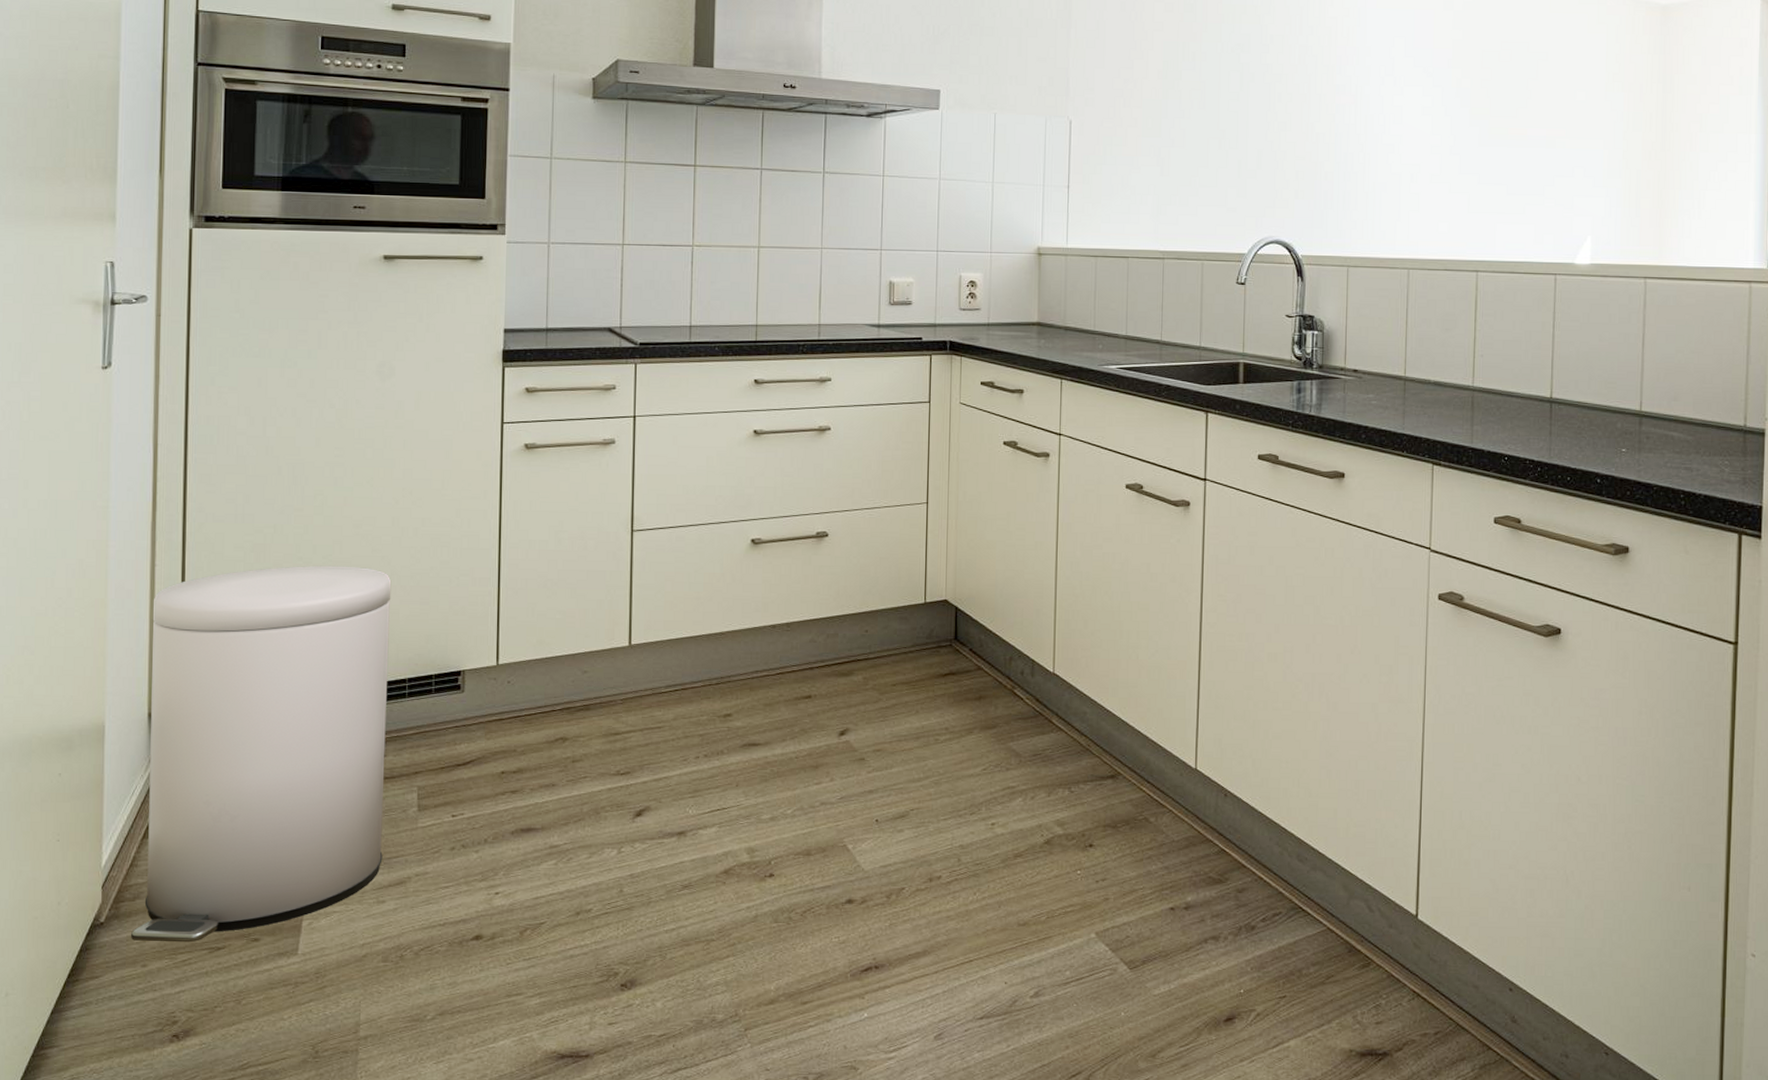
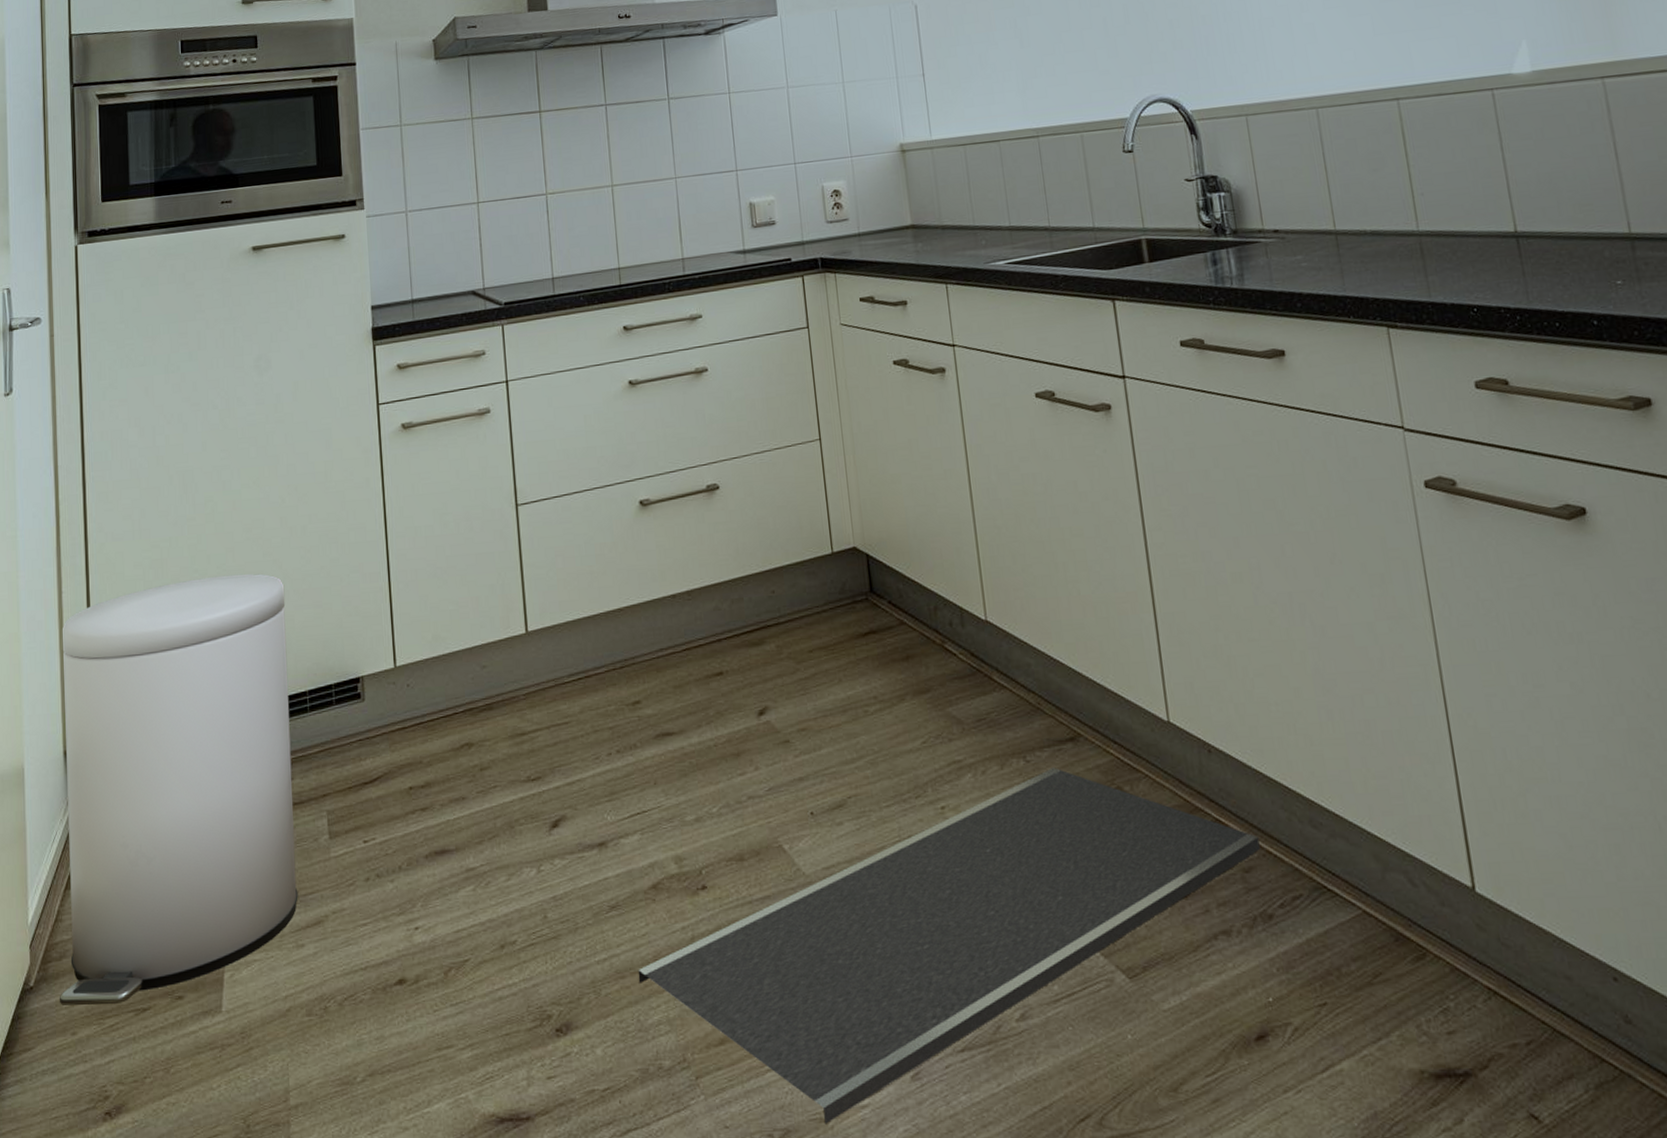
door mat: none [702,798,1254,1071] -> present [638,767,1260,1124]

